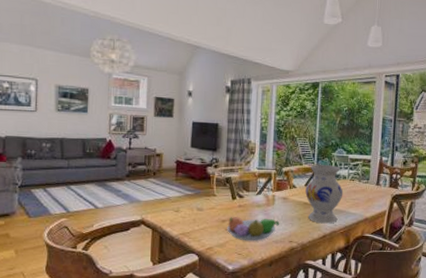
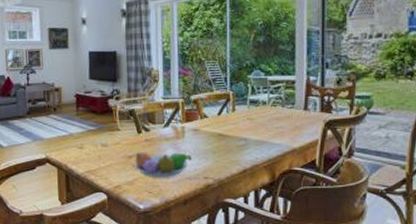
vase: present [305,164,344,224] -> none [219,89,264,157]

